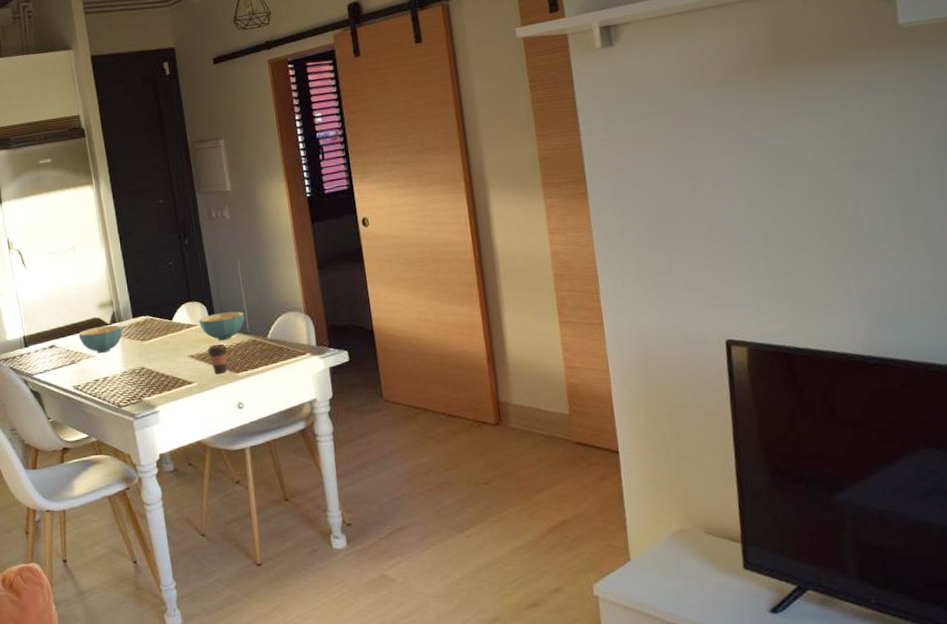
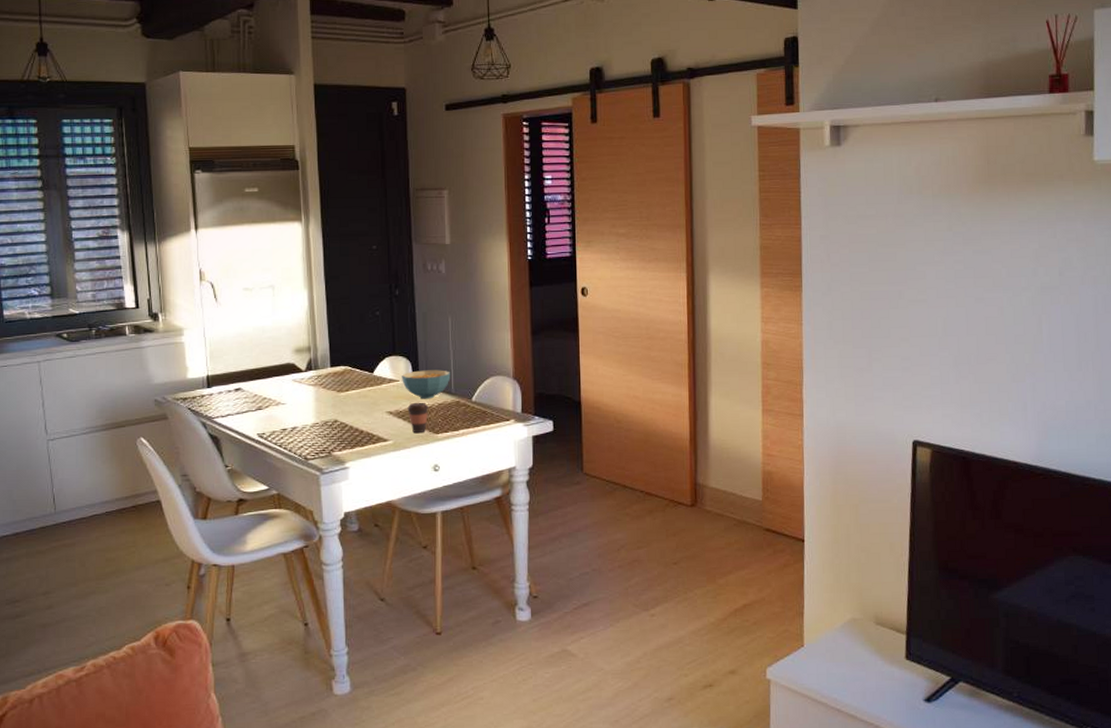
cereal bowl: present [78,324,123,354] -> none [269,372,319,402]

